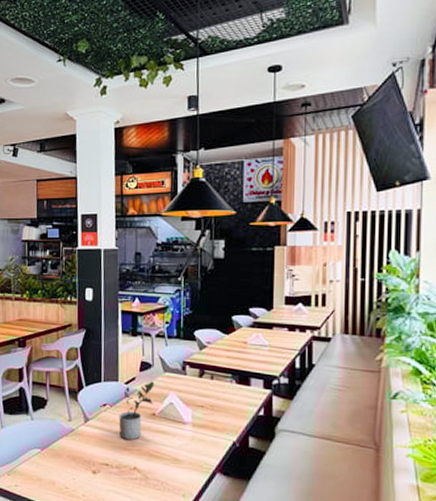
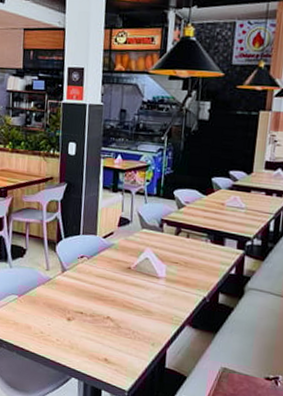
potted plant: present [119,381,155,440] -> none [95,236,132,291]

